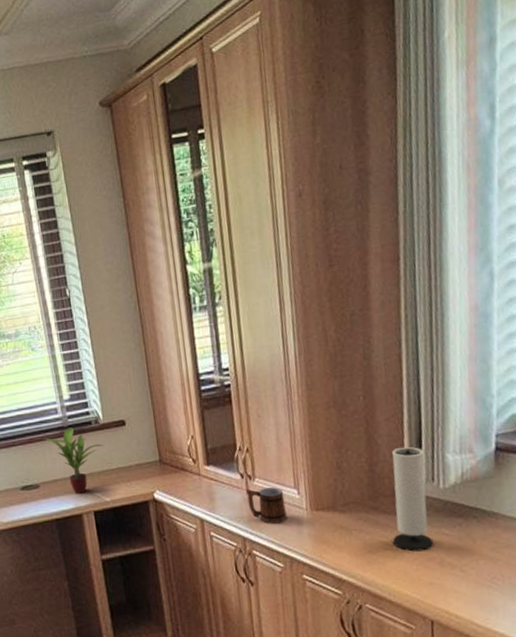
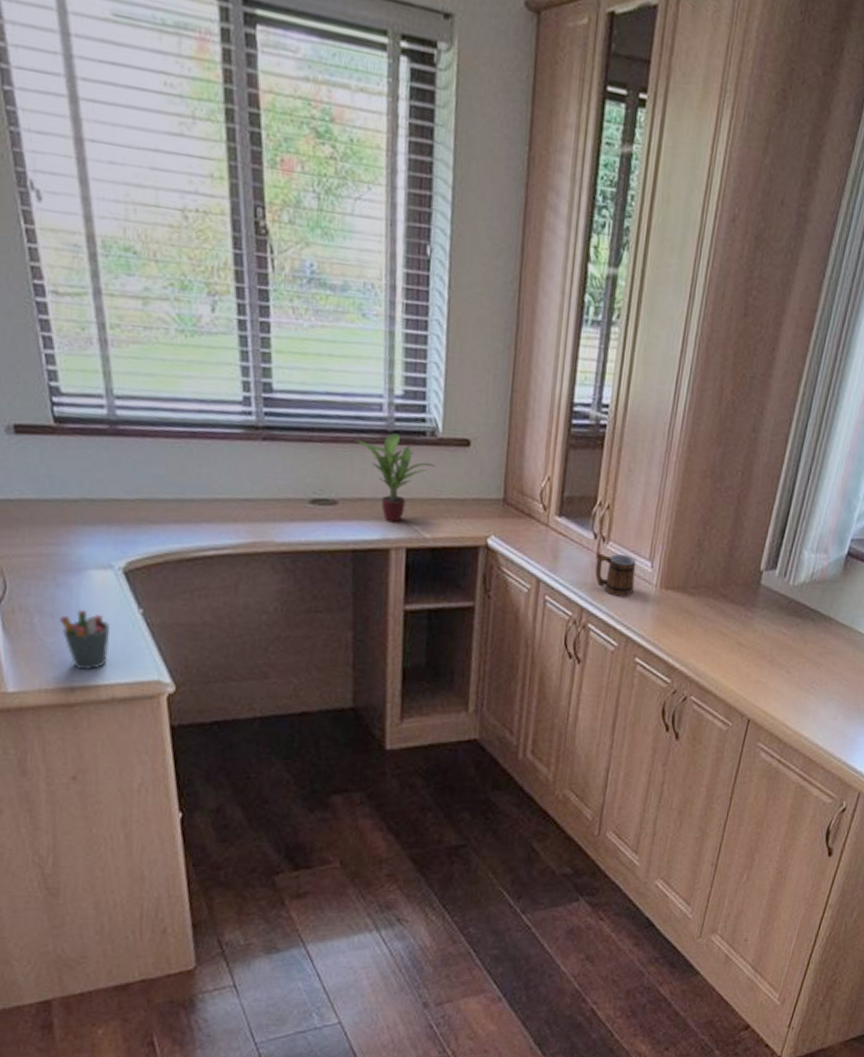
speaker: present [392,446,434,552] -> none [732,535,784,648]

